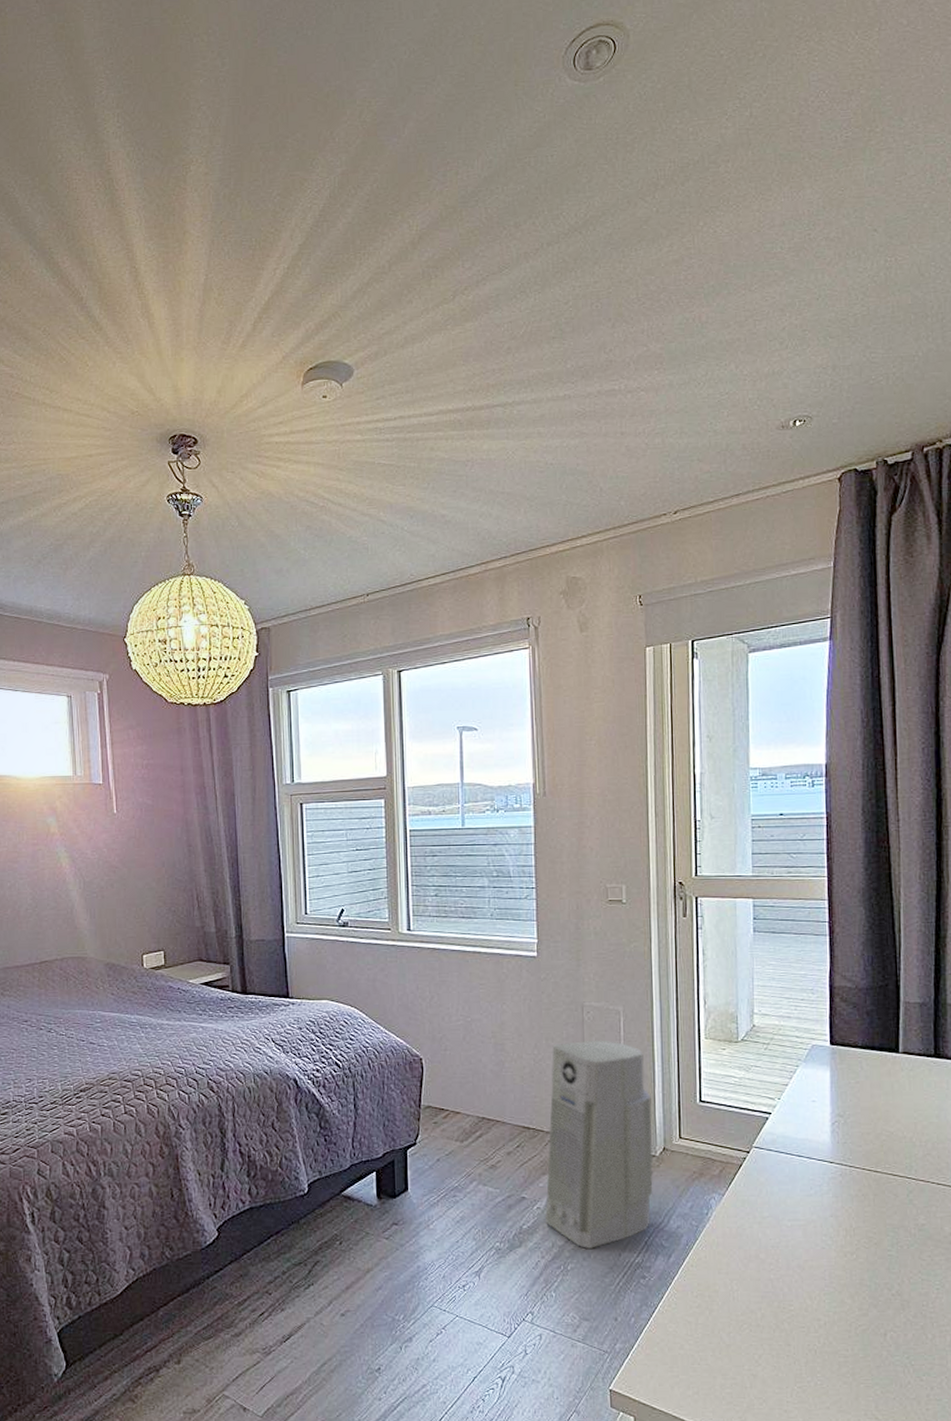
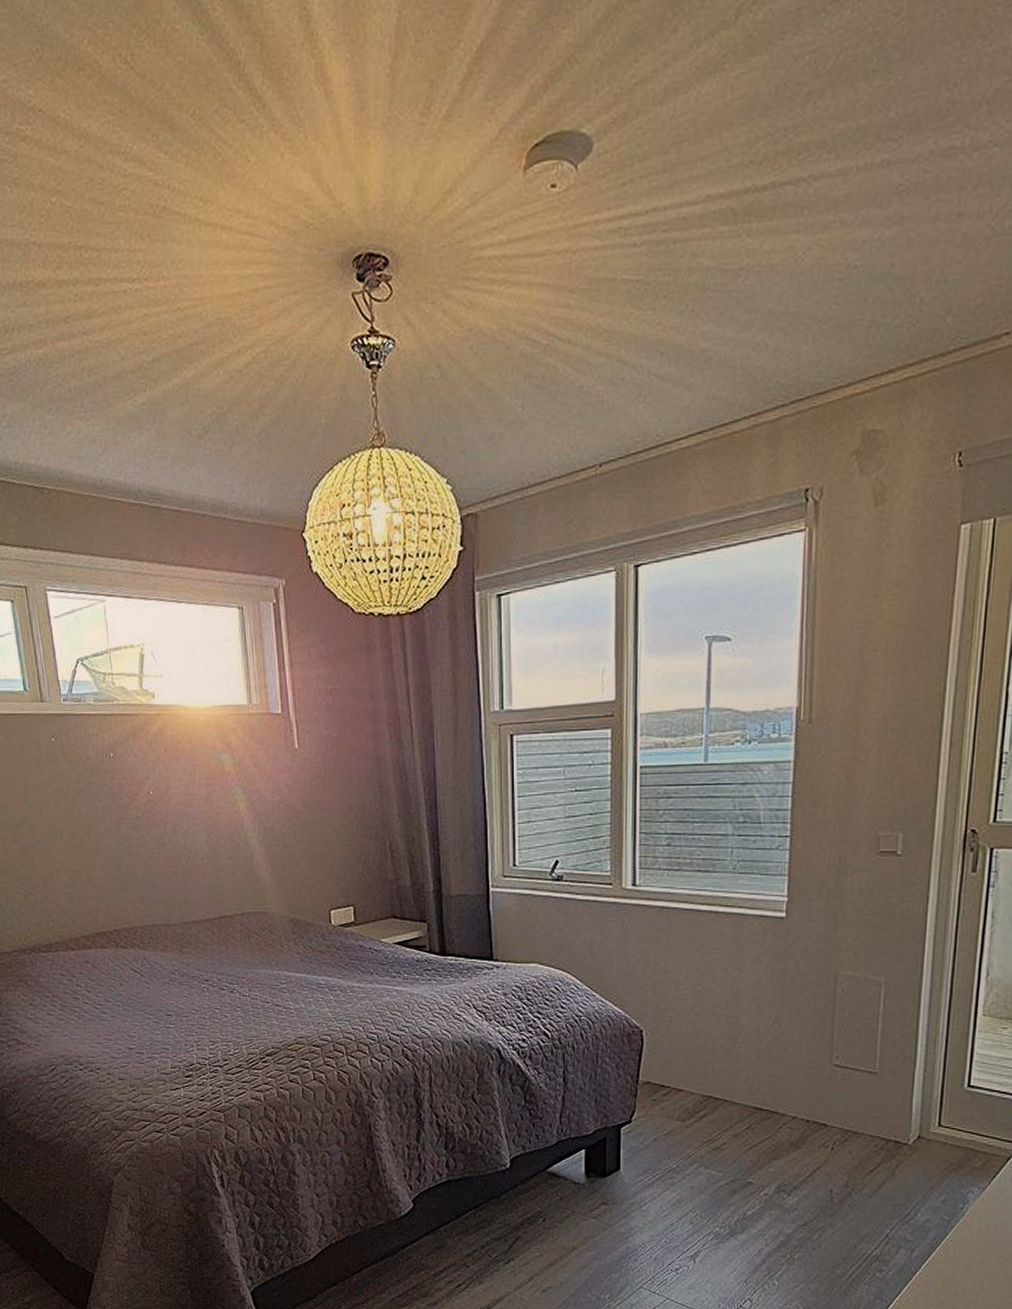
air purifier: present [544,1040,653,1250] -> none [772,1014,910,1240]

